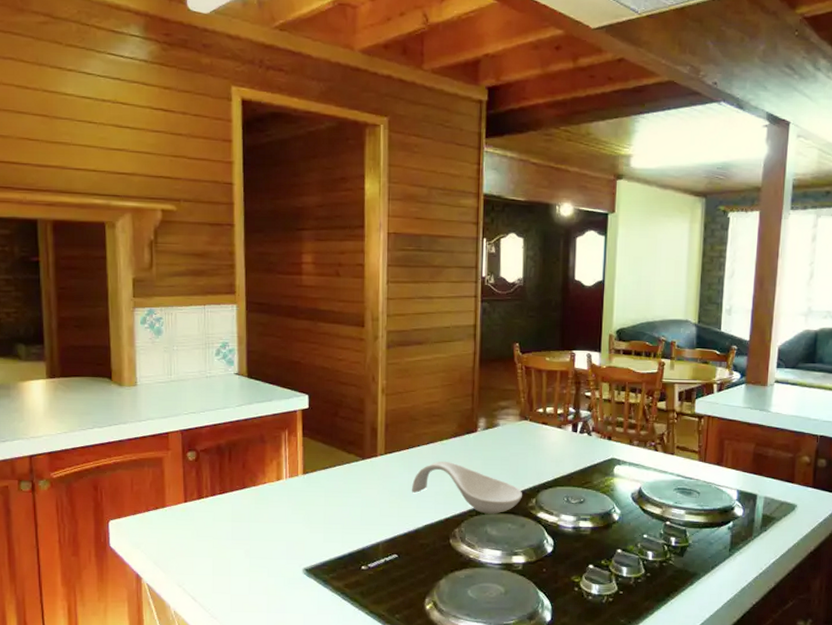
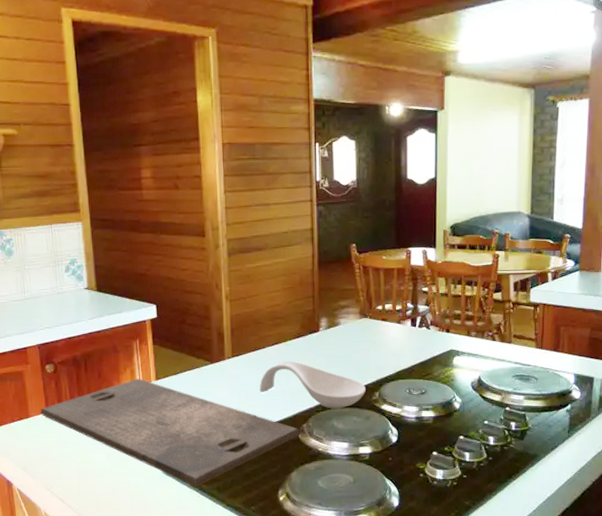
cutting board: none [178,471,451,590] -> present [41,378,299,487]

